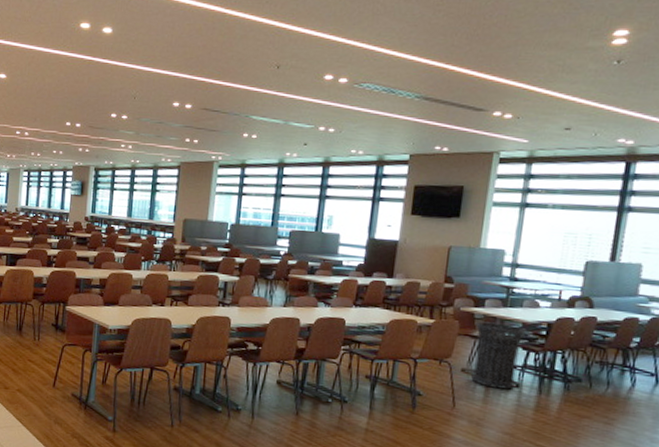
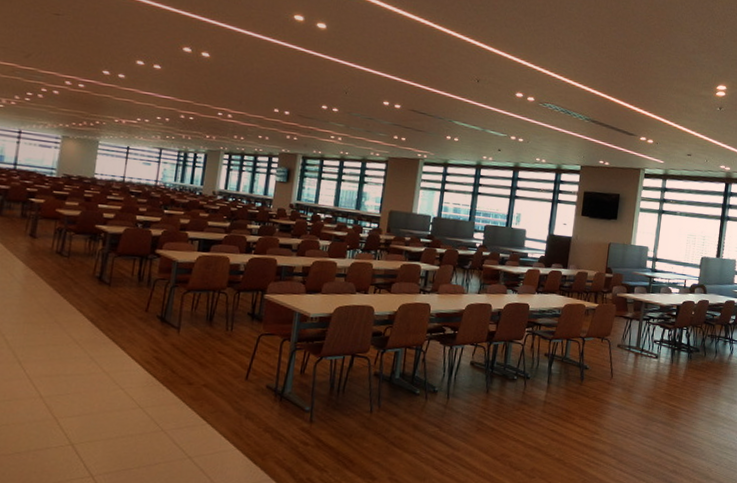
trash can: present [470,321,528,391] -> none [623,305,664,362]

